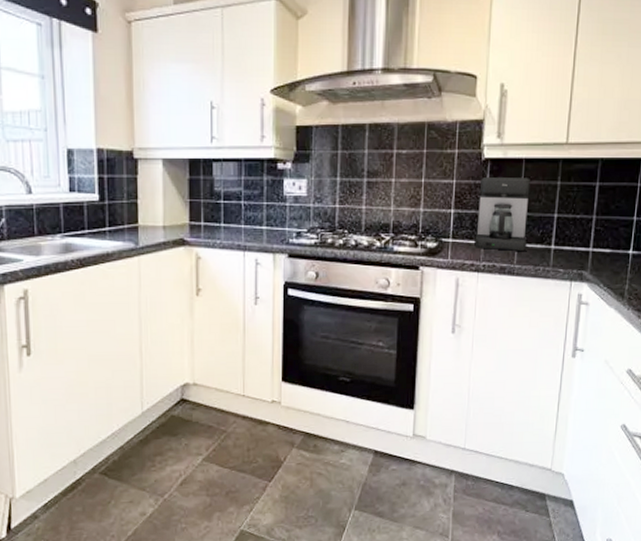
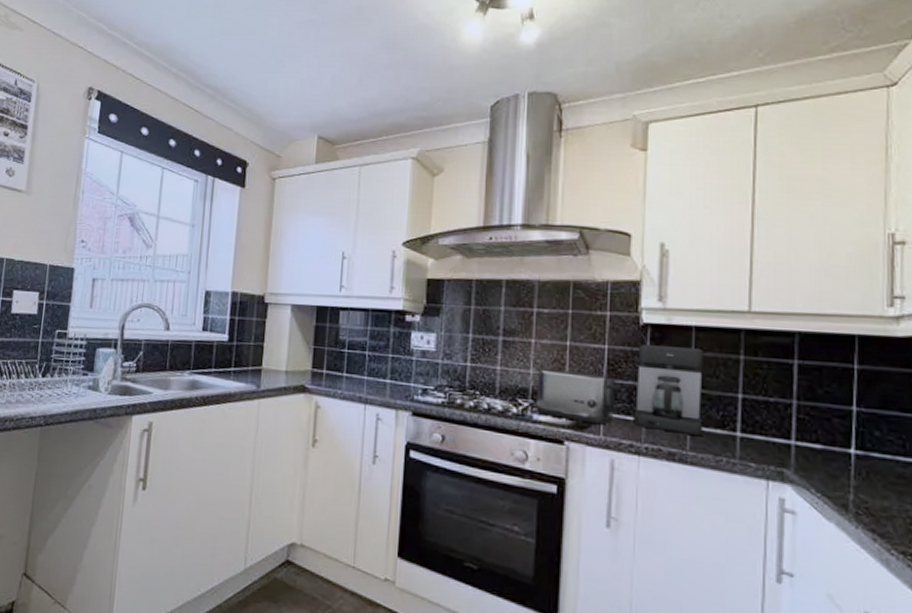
toaster: none [396,204,465,250] -> present [536,368,620,425]

